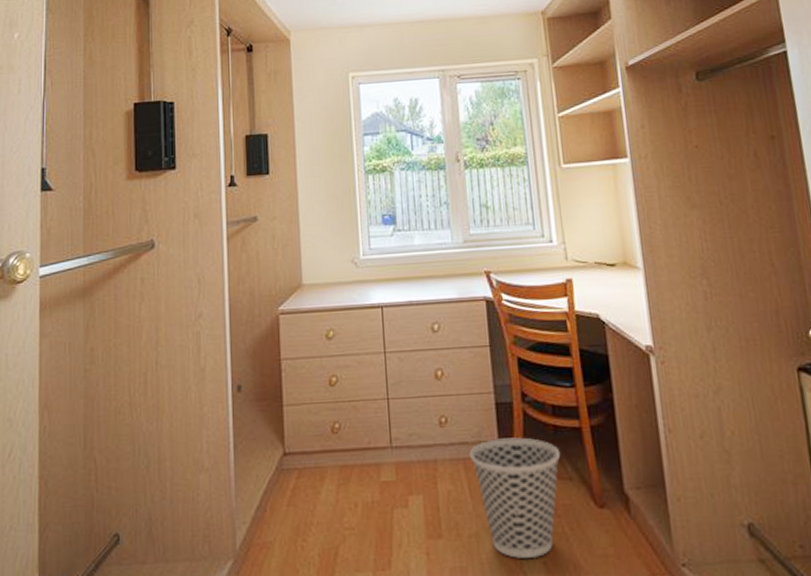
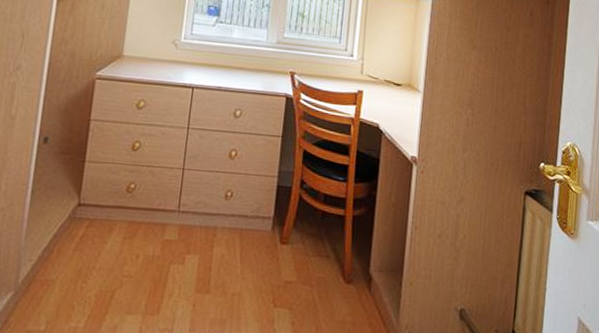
wastebasket: present [470,437,561,558] -> none [246,216,324,318]

